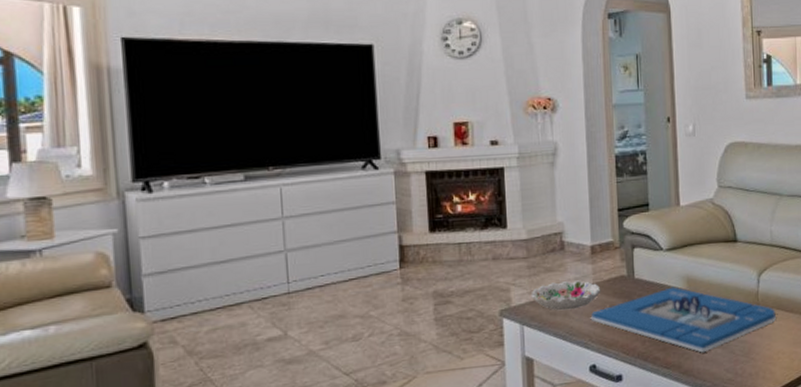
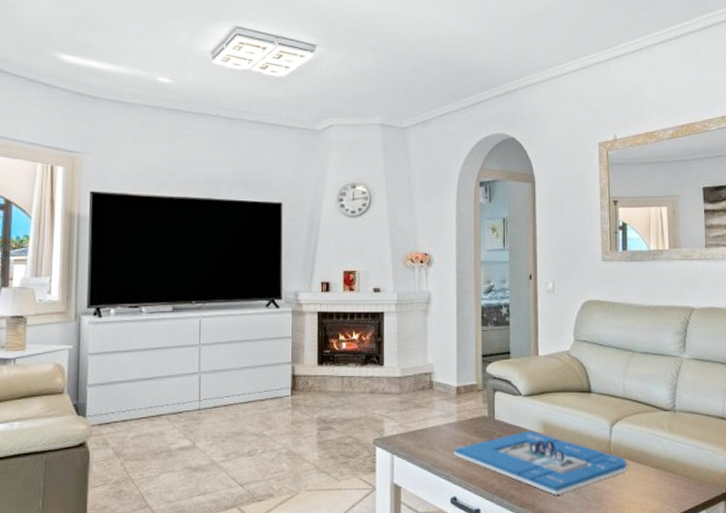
decorative bowl: present [531,280,601,311] -> none [401,418,464,444]

